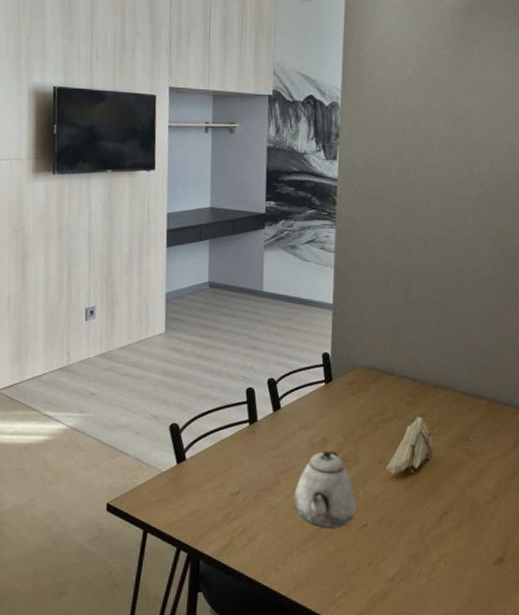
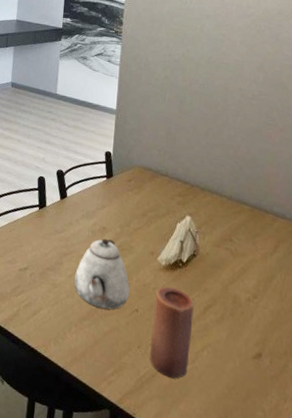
candle: none [382,496,428,594] -> present [150,286,194,379]

